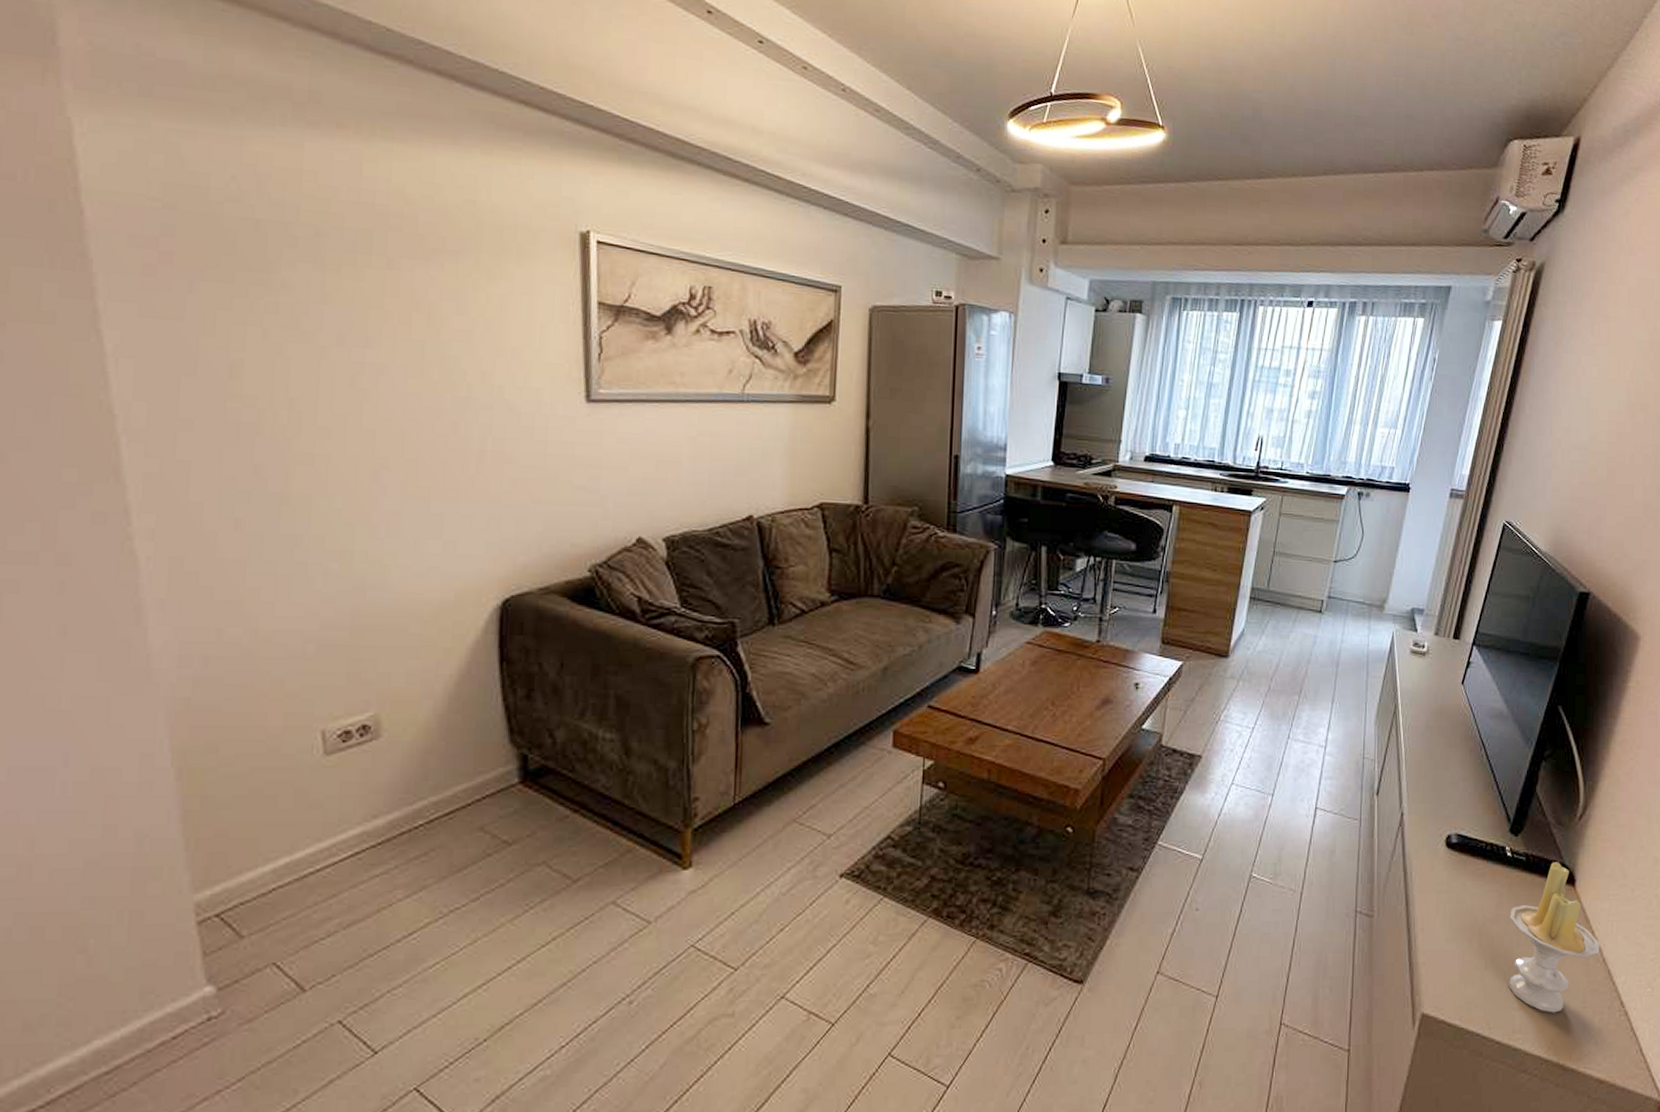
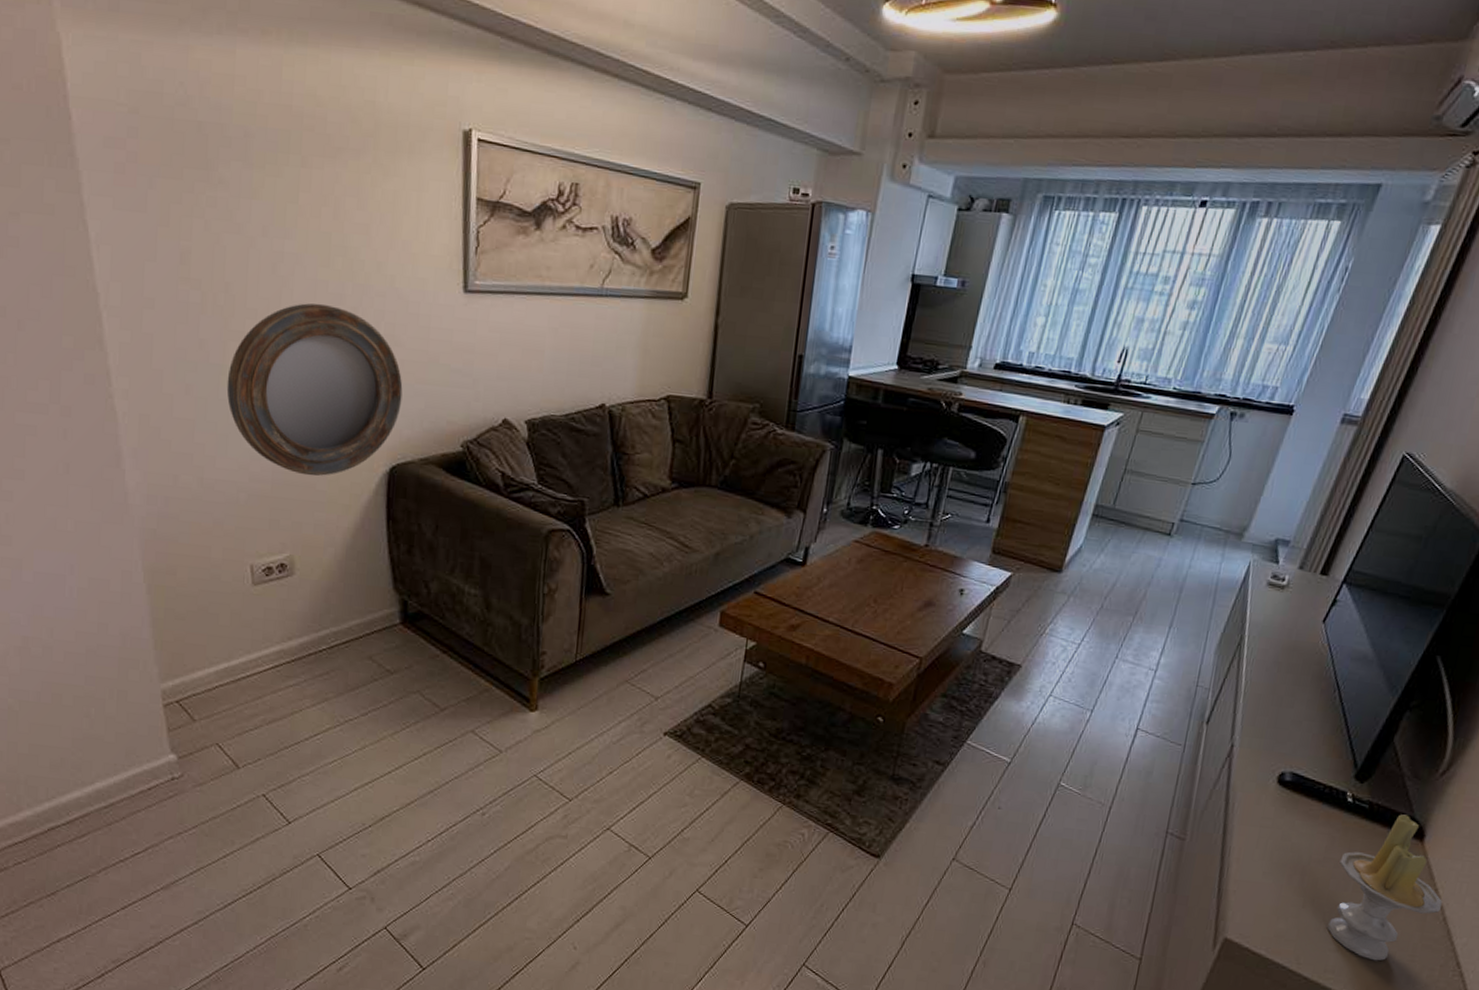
home mirror: none [290,418,516,617] -> present [226,303,403,476]

